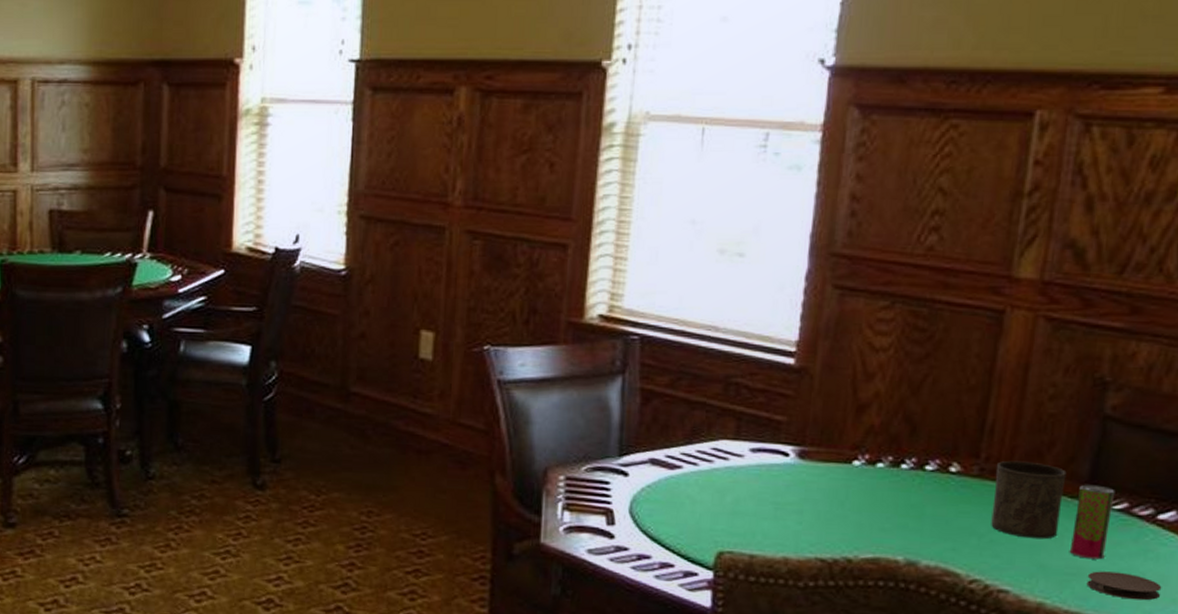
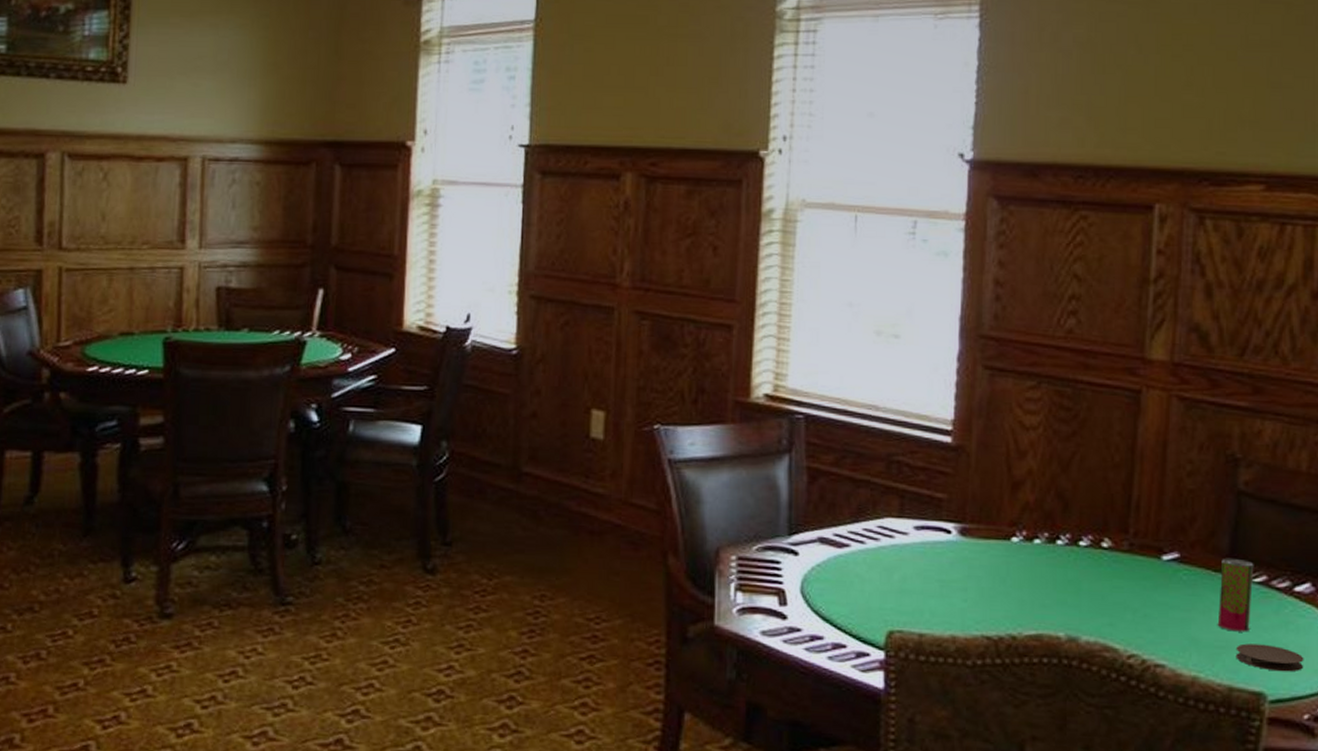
cup: present [991,460,1067,540] -> none [1144,535,1209,613]

